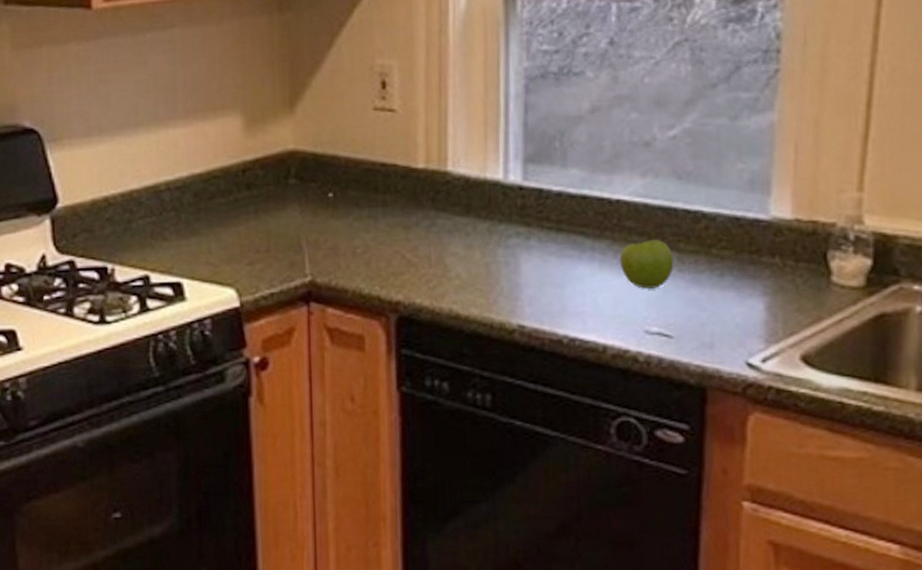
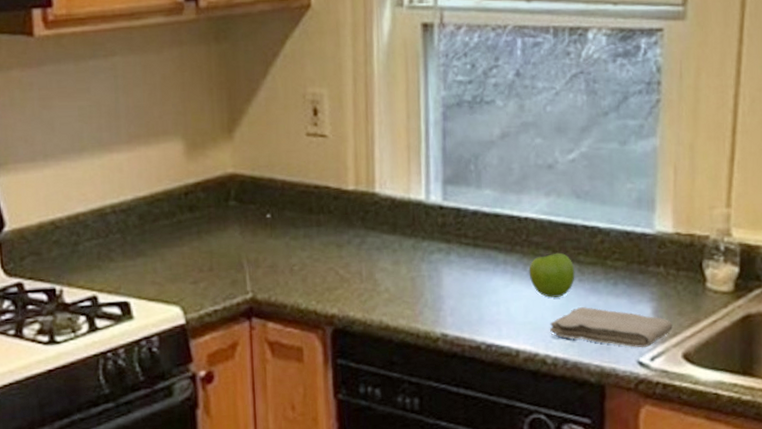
washcloth: none [643,300,789,348] -> present [550,307,673,348]

